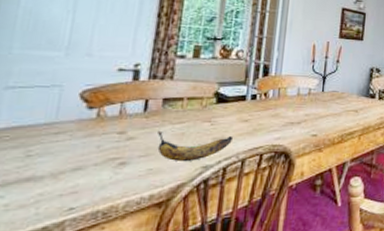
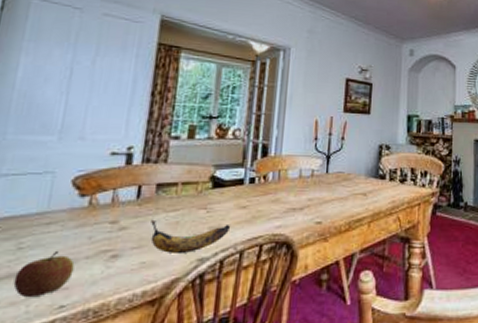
apple: none [22,158,84,201] -> present [13,250,75,298]

